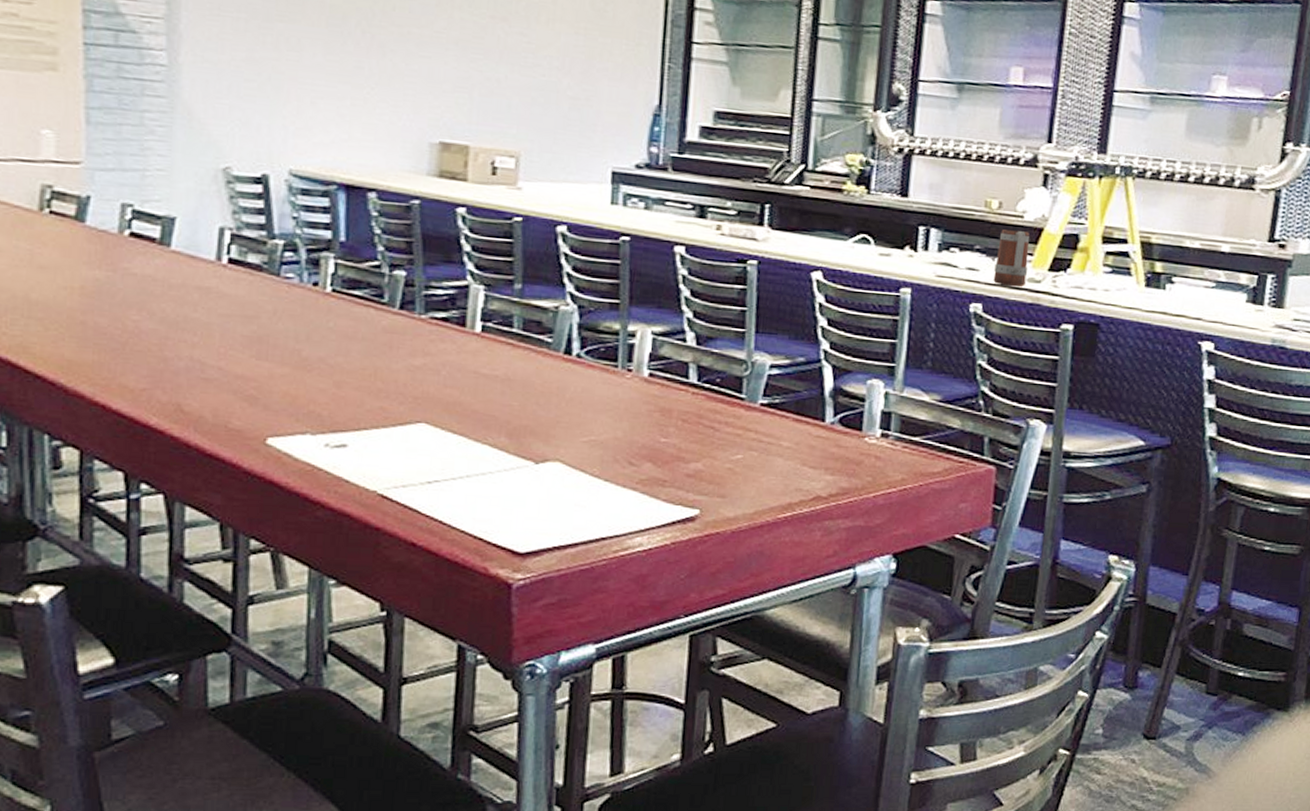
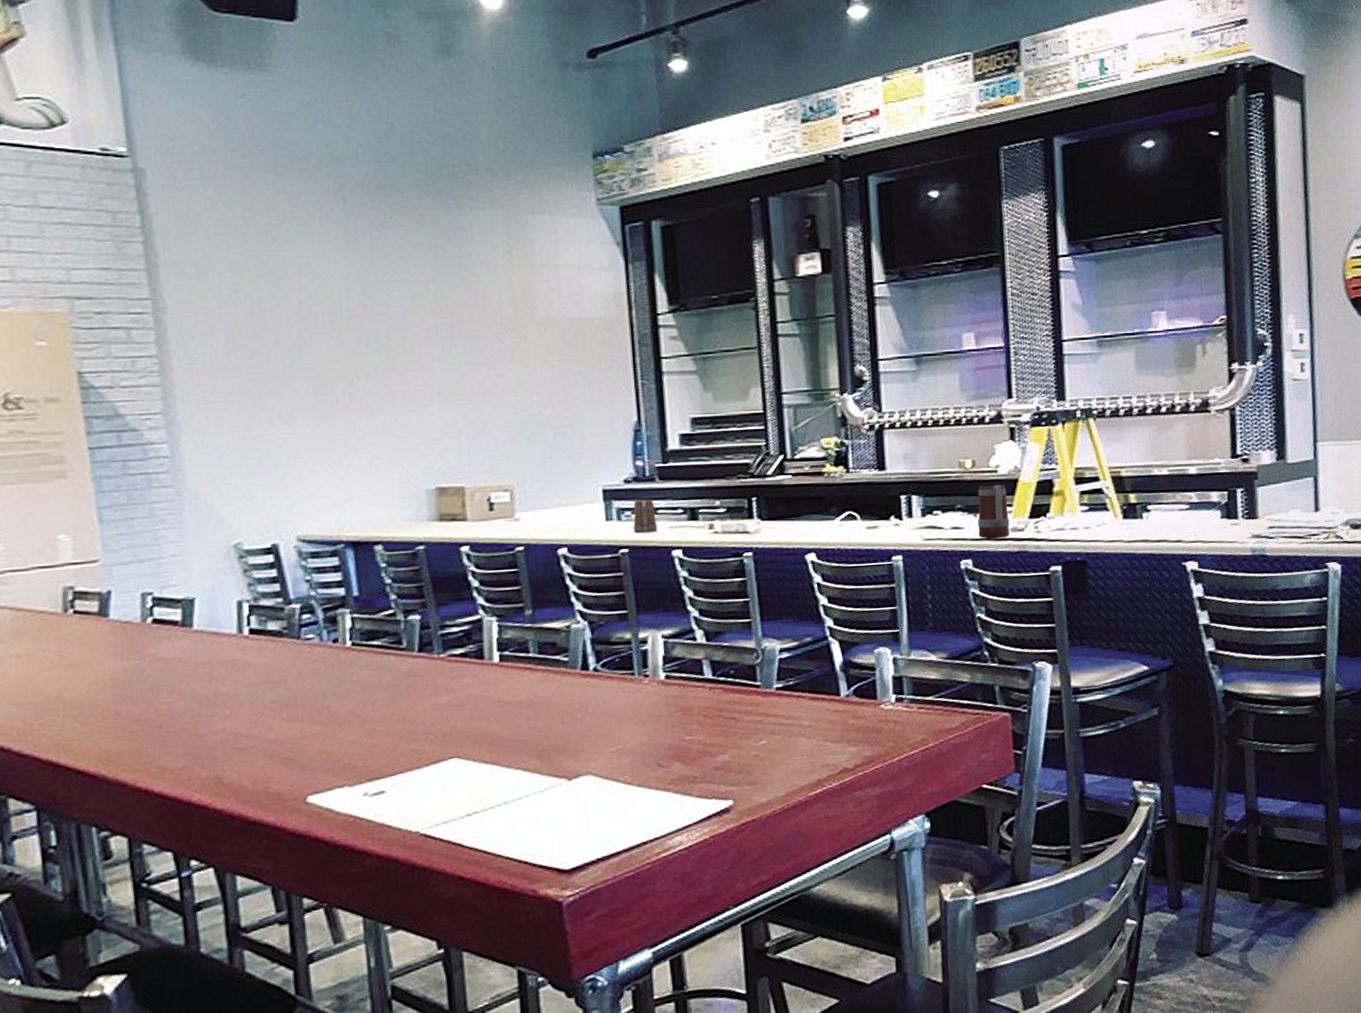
beer mug: none [638,187,664,225] -> present [633,499,658,534]

